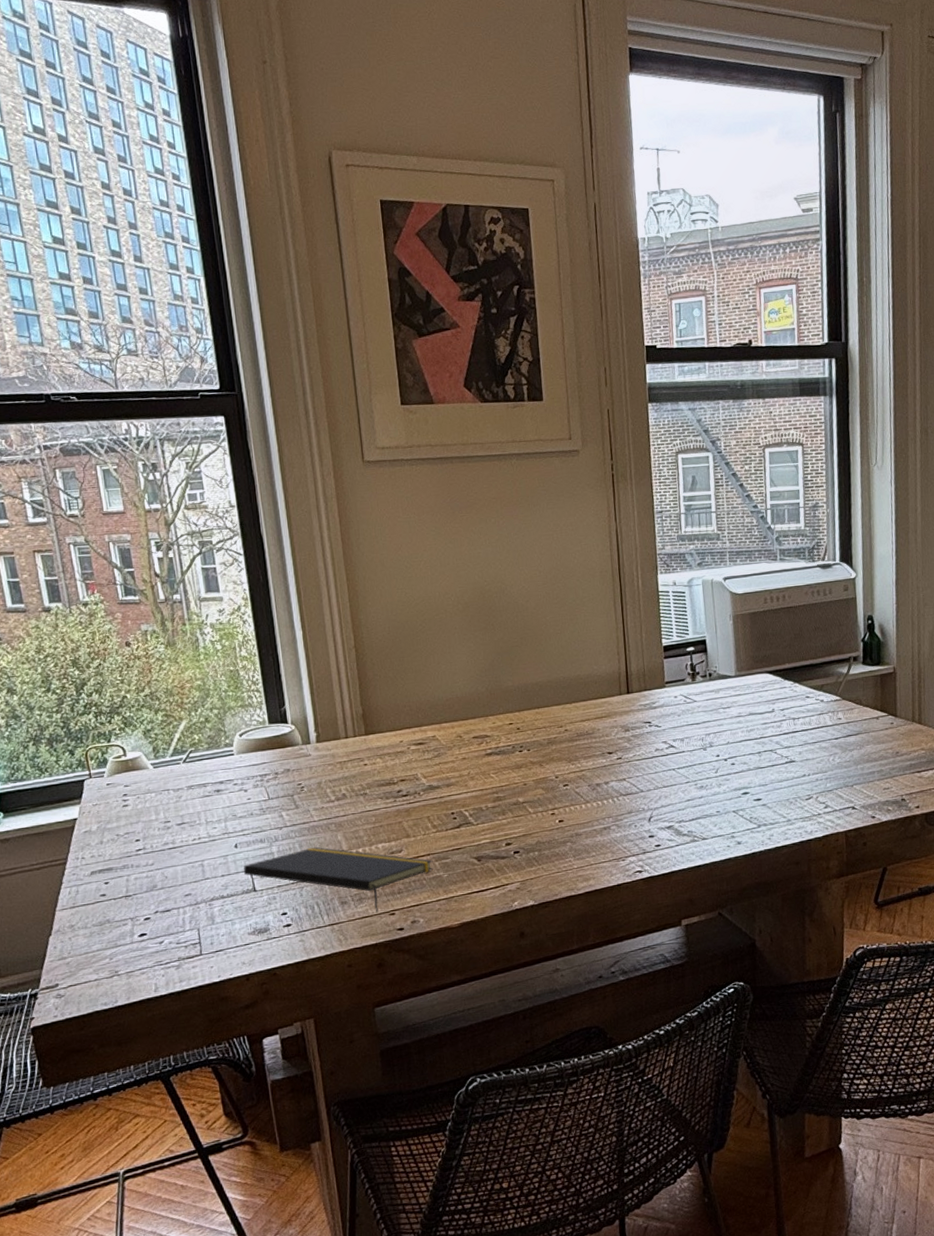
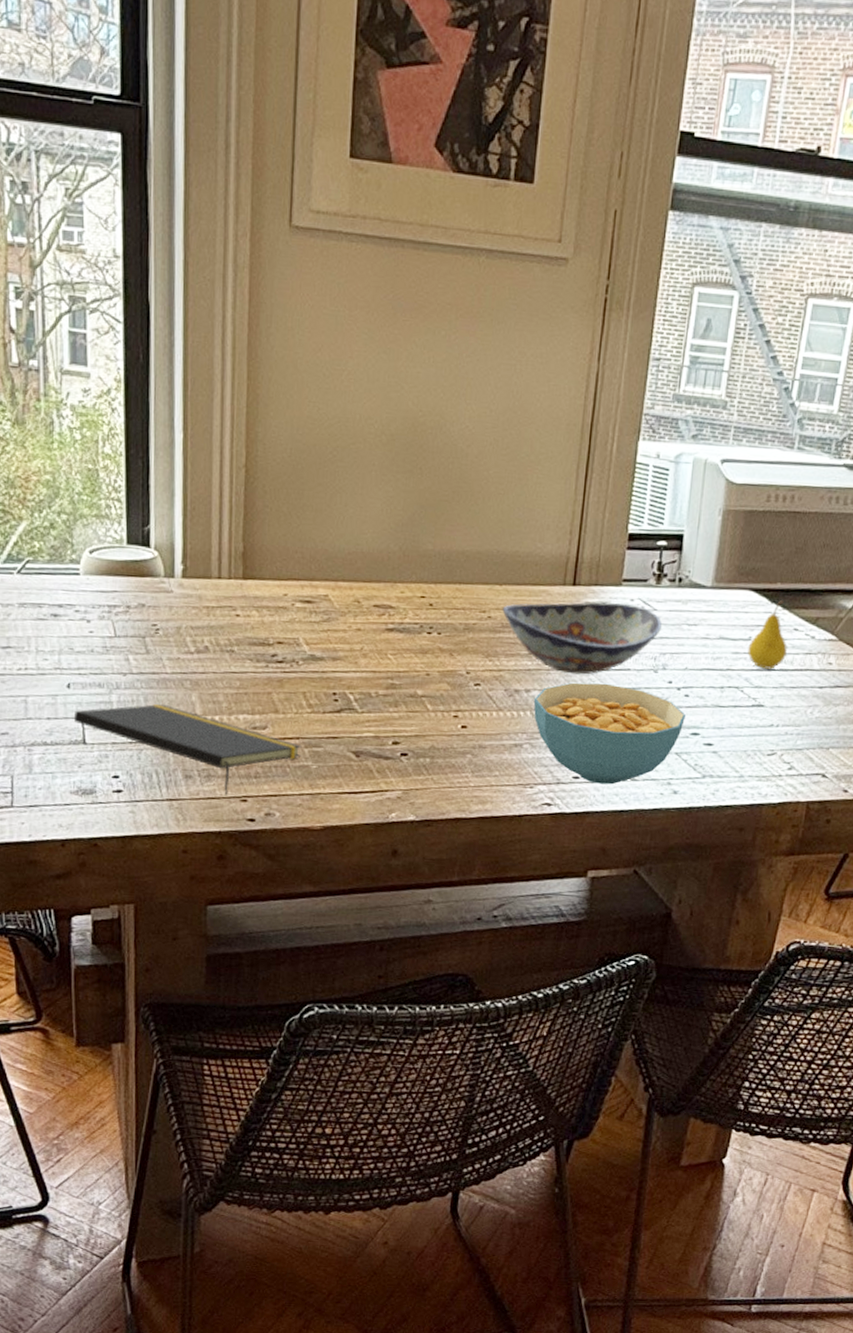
decorative bowl: none [575,700,703,764] -> present [502,602,663,675]
cereal bowl: none [612,765,736,848] -> present [533,682,687,785]
fruit: none [773,676,804,732] -> present [748,599,787,669]

